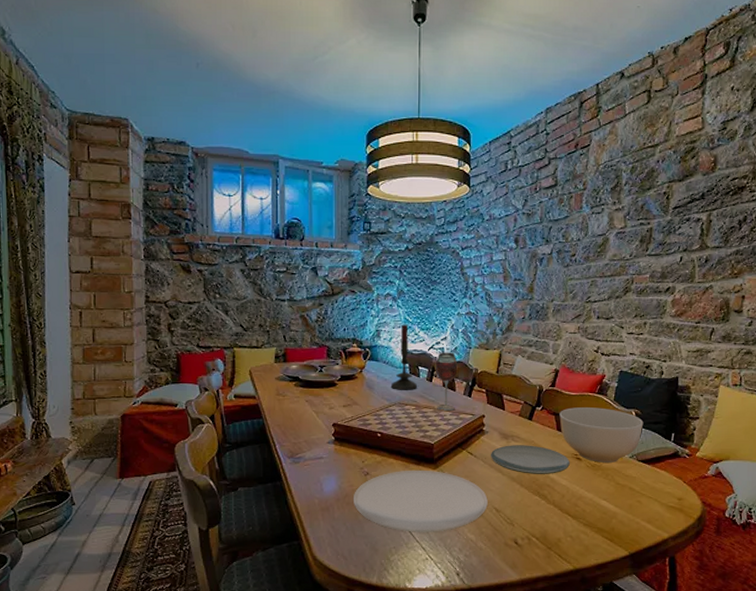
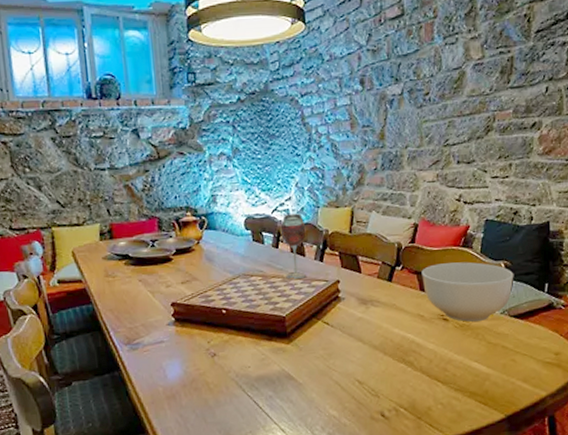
plate: present [352,470,488,532] -> none [200,345,349,414]
candle: present [391,323,418,390] -> none [233,185,263,261]
plate: present [491,445,570,474] -> none [349,309,436,341]

